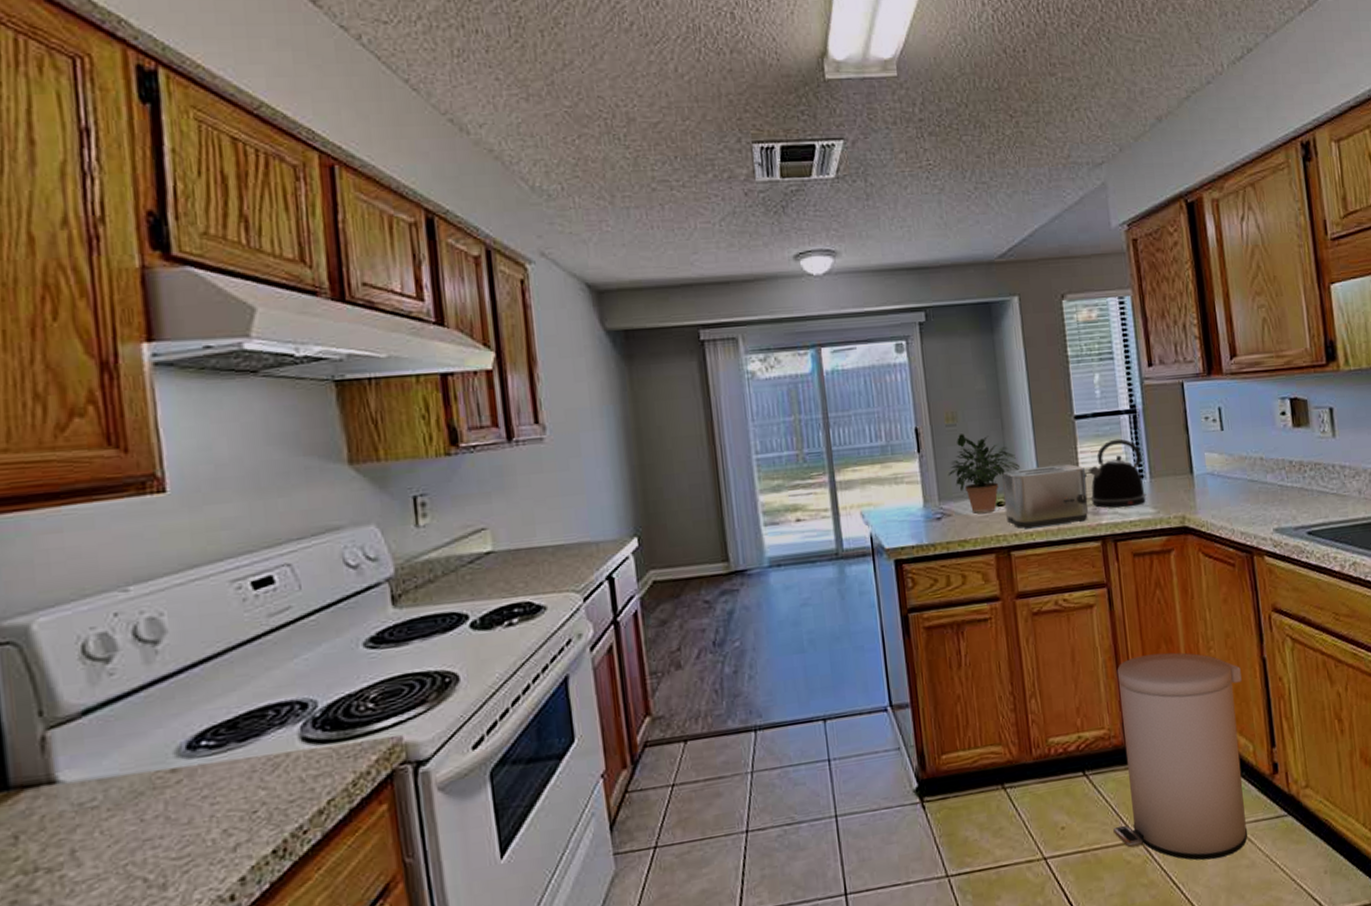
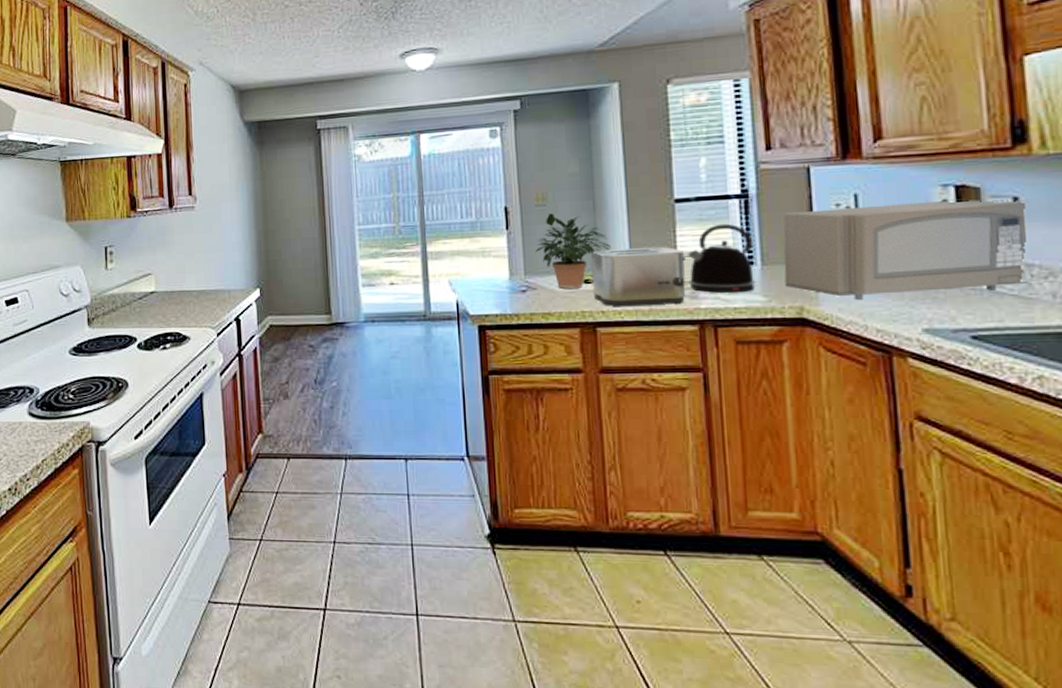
pedal bin: present [1113,652,1248,860] -> none [696,446,868,672]
microwave: none [1165,410,1344,507] -> present [783,199,1031,301]

